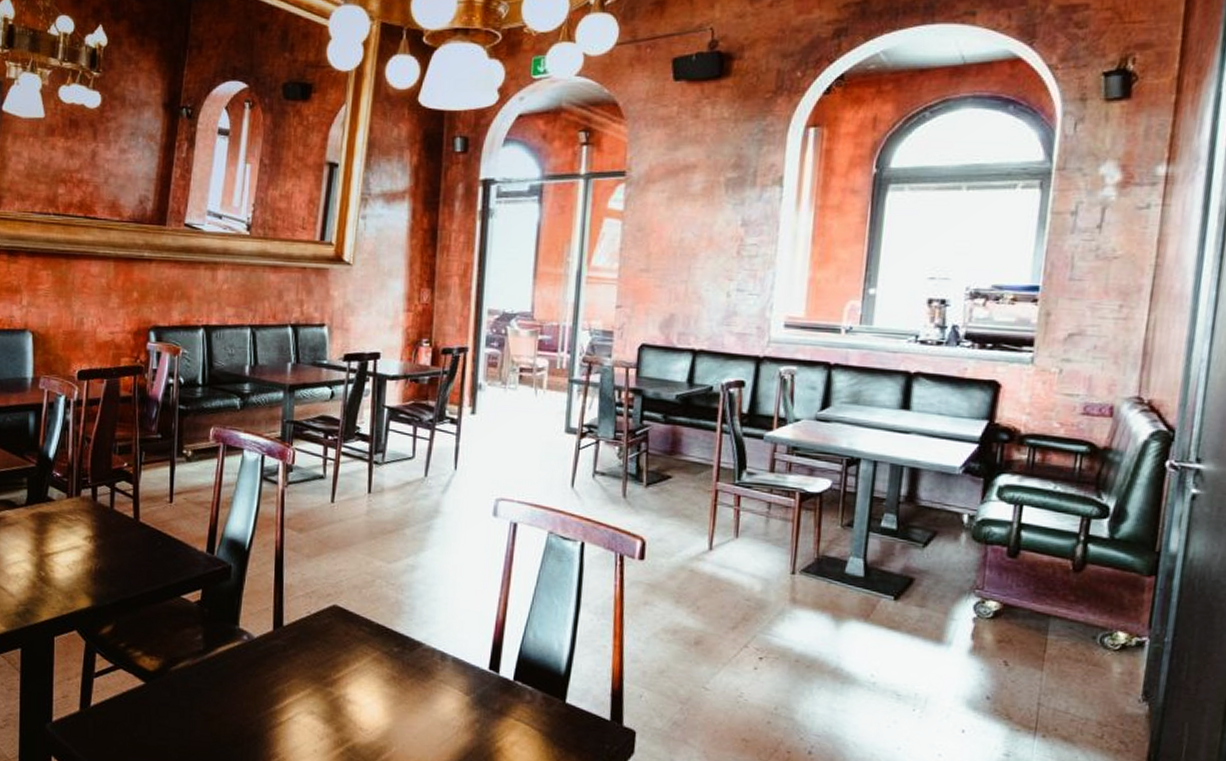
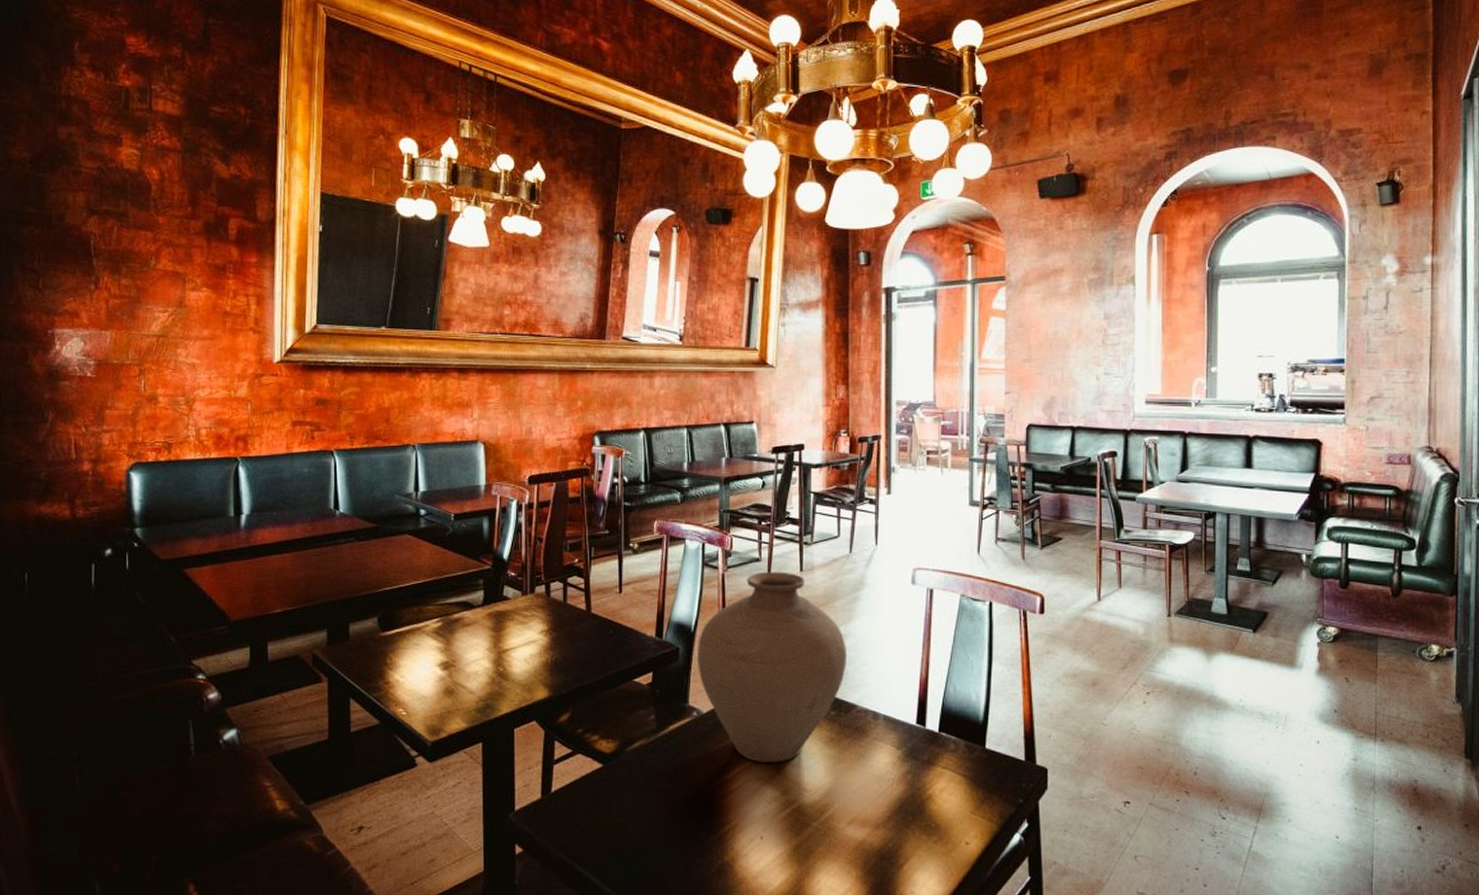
vase: none [251,490,415,697] -> present [698,571,846,763]

